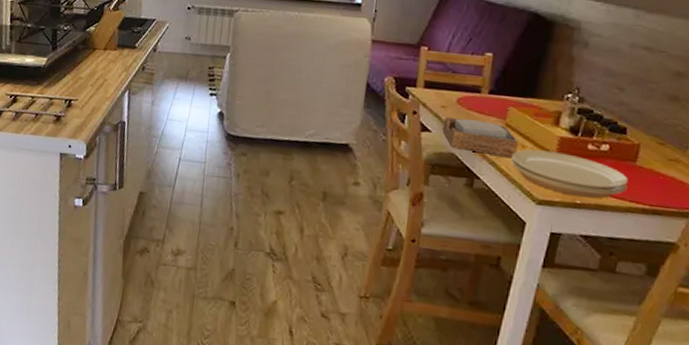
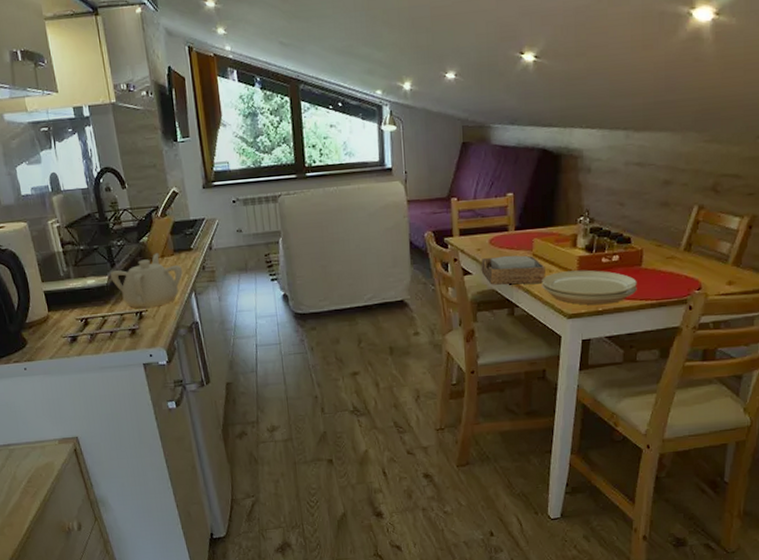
teapot: none [49,44,122,99] -> present [110,253,183,309]

